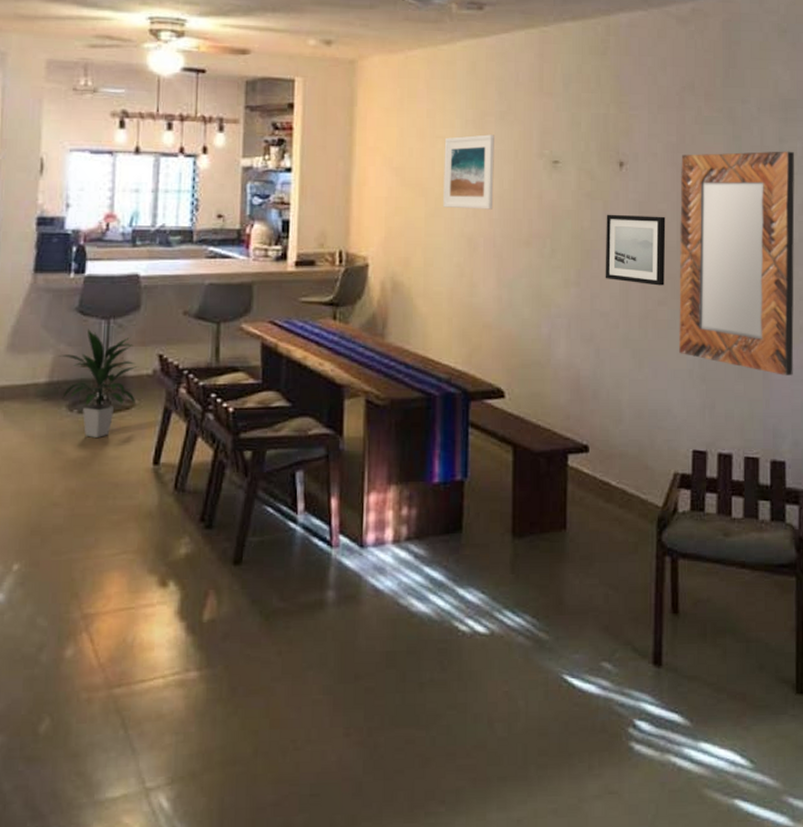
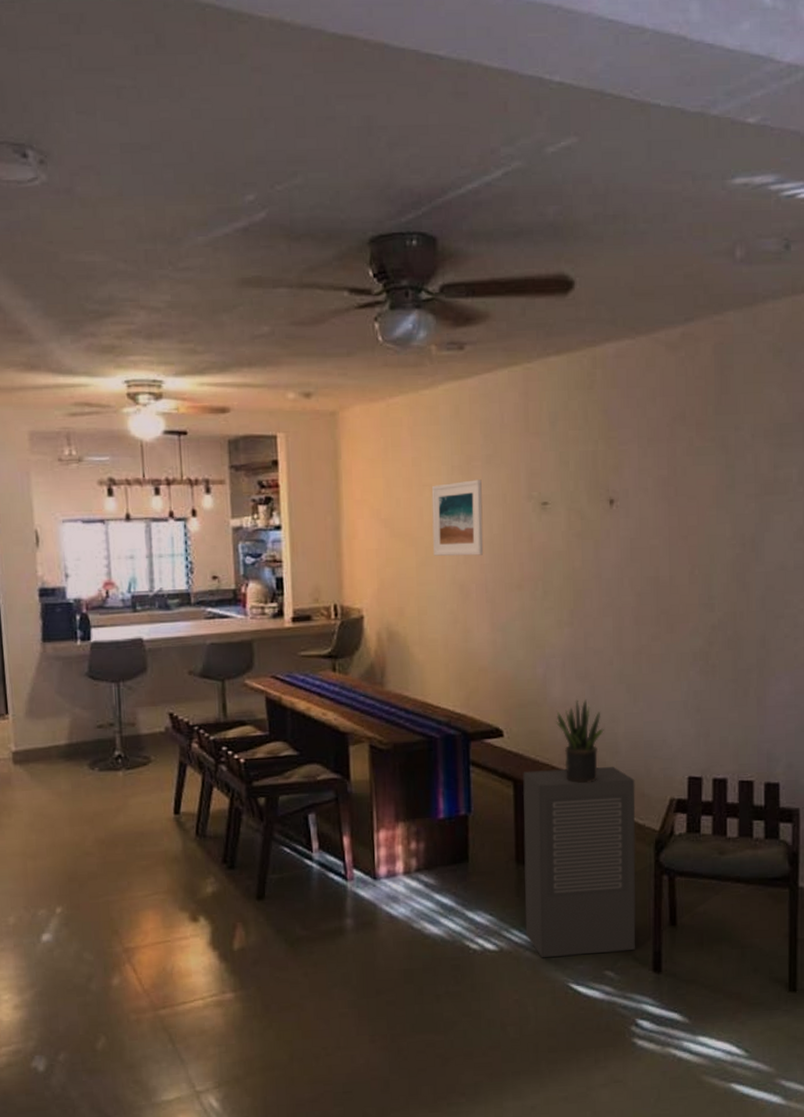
indoor plant: present [59,328,139,437] -> none [75,692,153,792]
air purifier: none [519,436,638,645] -> present [523,767,636,958]
potted plant: none [558,362,608,451] -> present [555,699,604,783]
wall art: present [605,214,666,286] -> none [597,552,658,621]
home mirror: present [679,151,795,375] -> none [672,477,790,702]

